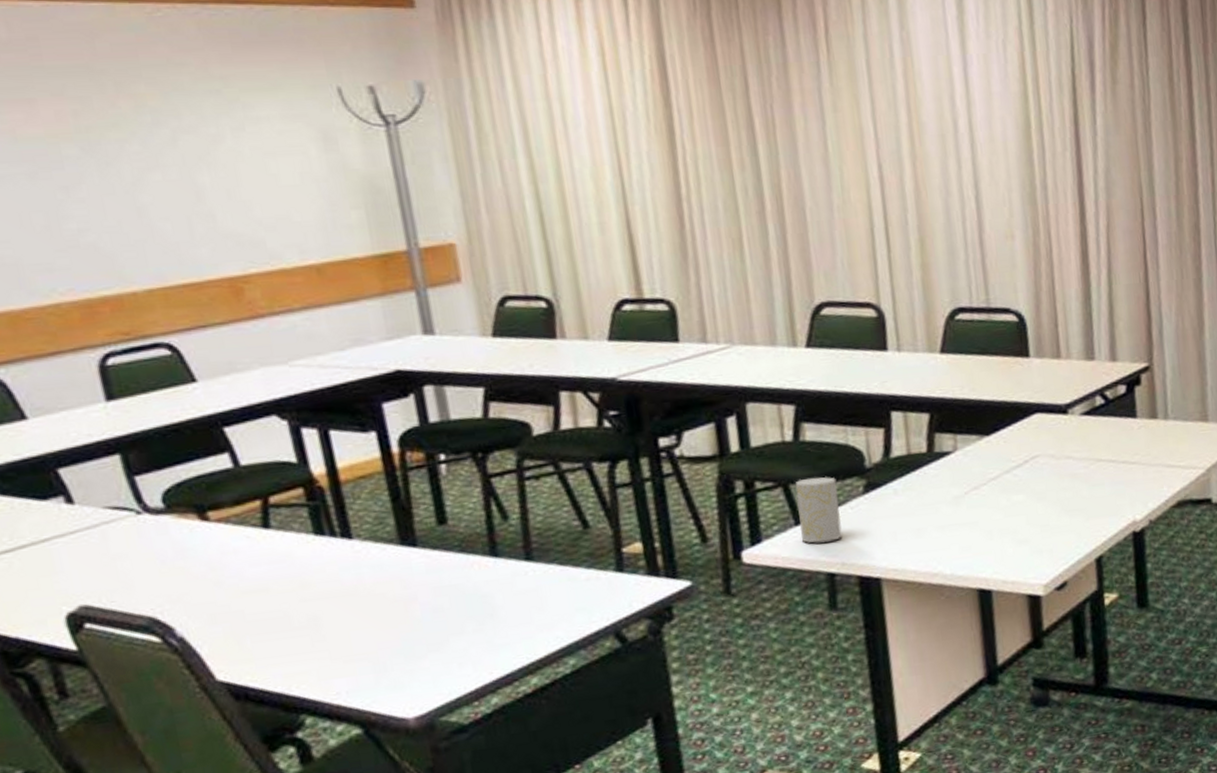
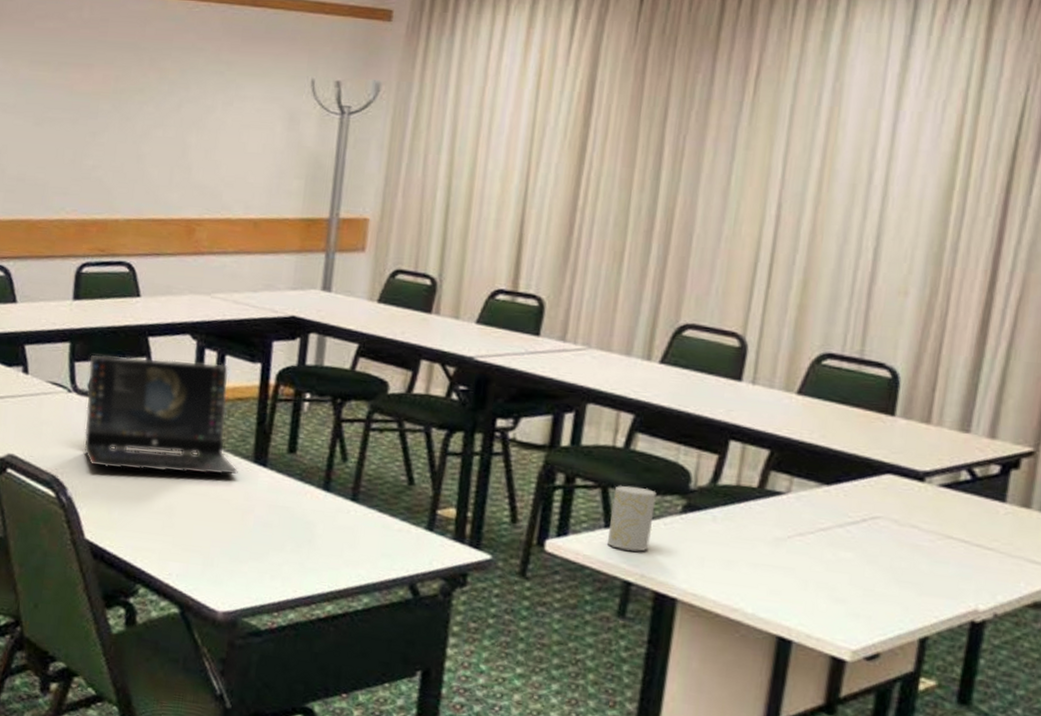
laptop computer: none [154,441,385,595] -> present [84,355,238,475]

